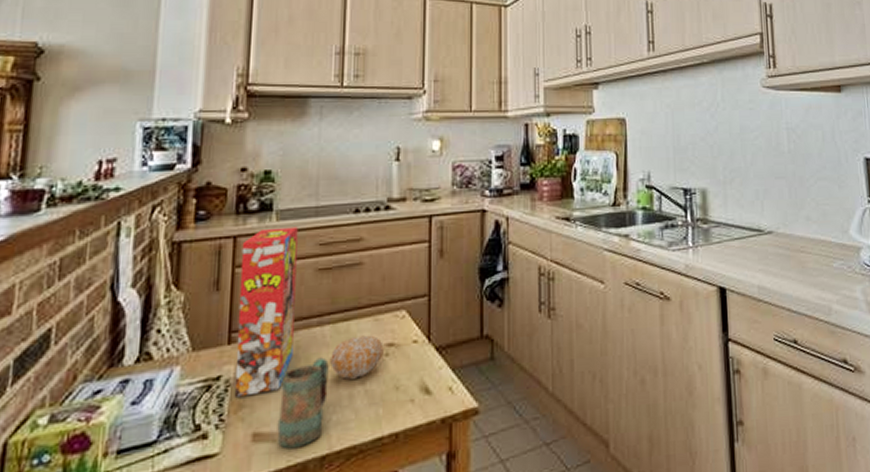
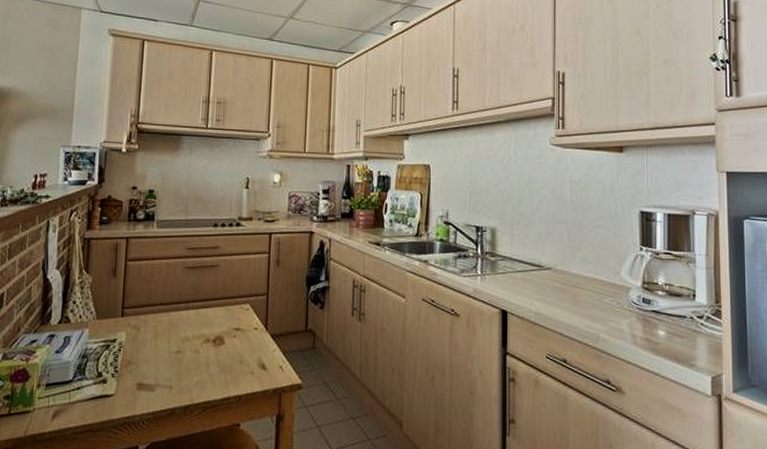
cereal box: present [234,227,298,397] -> none [125,233,172,356]
mug: present [277,357,329,449] -> none [154,333,192,398]
fruit: present [330,335,384,379] -> none [193,320,232,352]

